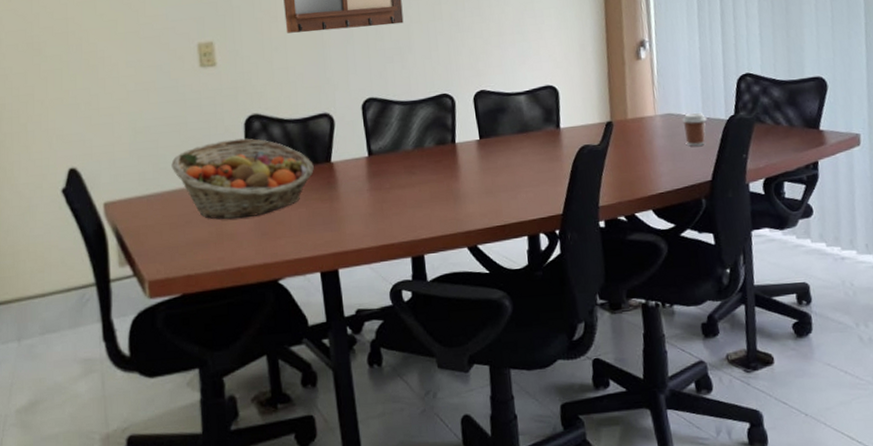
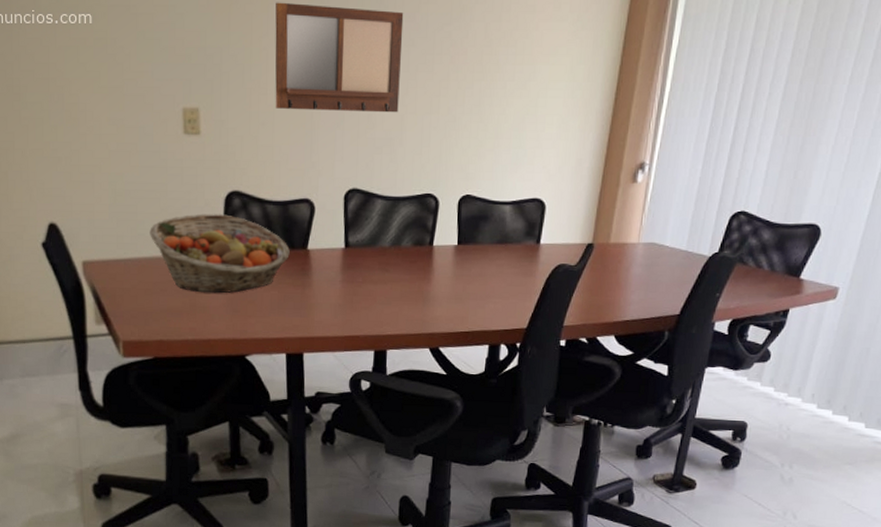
coffee cup: present [682,112,707,146] -> none [662,245,690,279]

